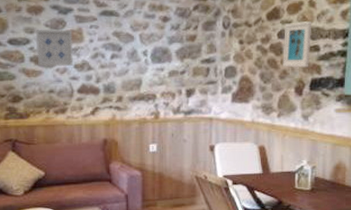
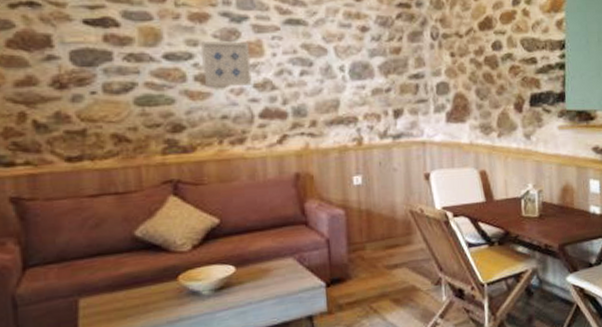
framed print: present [283,21,312,68] -> none [498,32,528,82]

